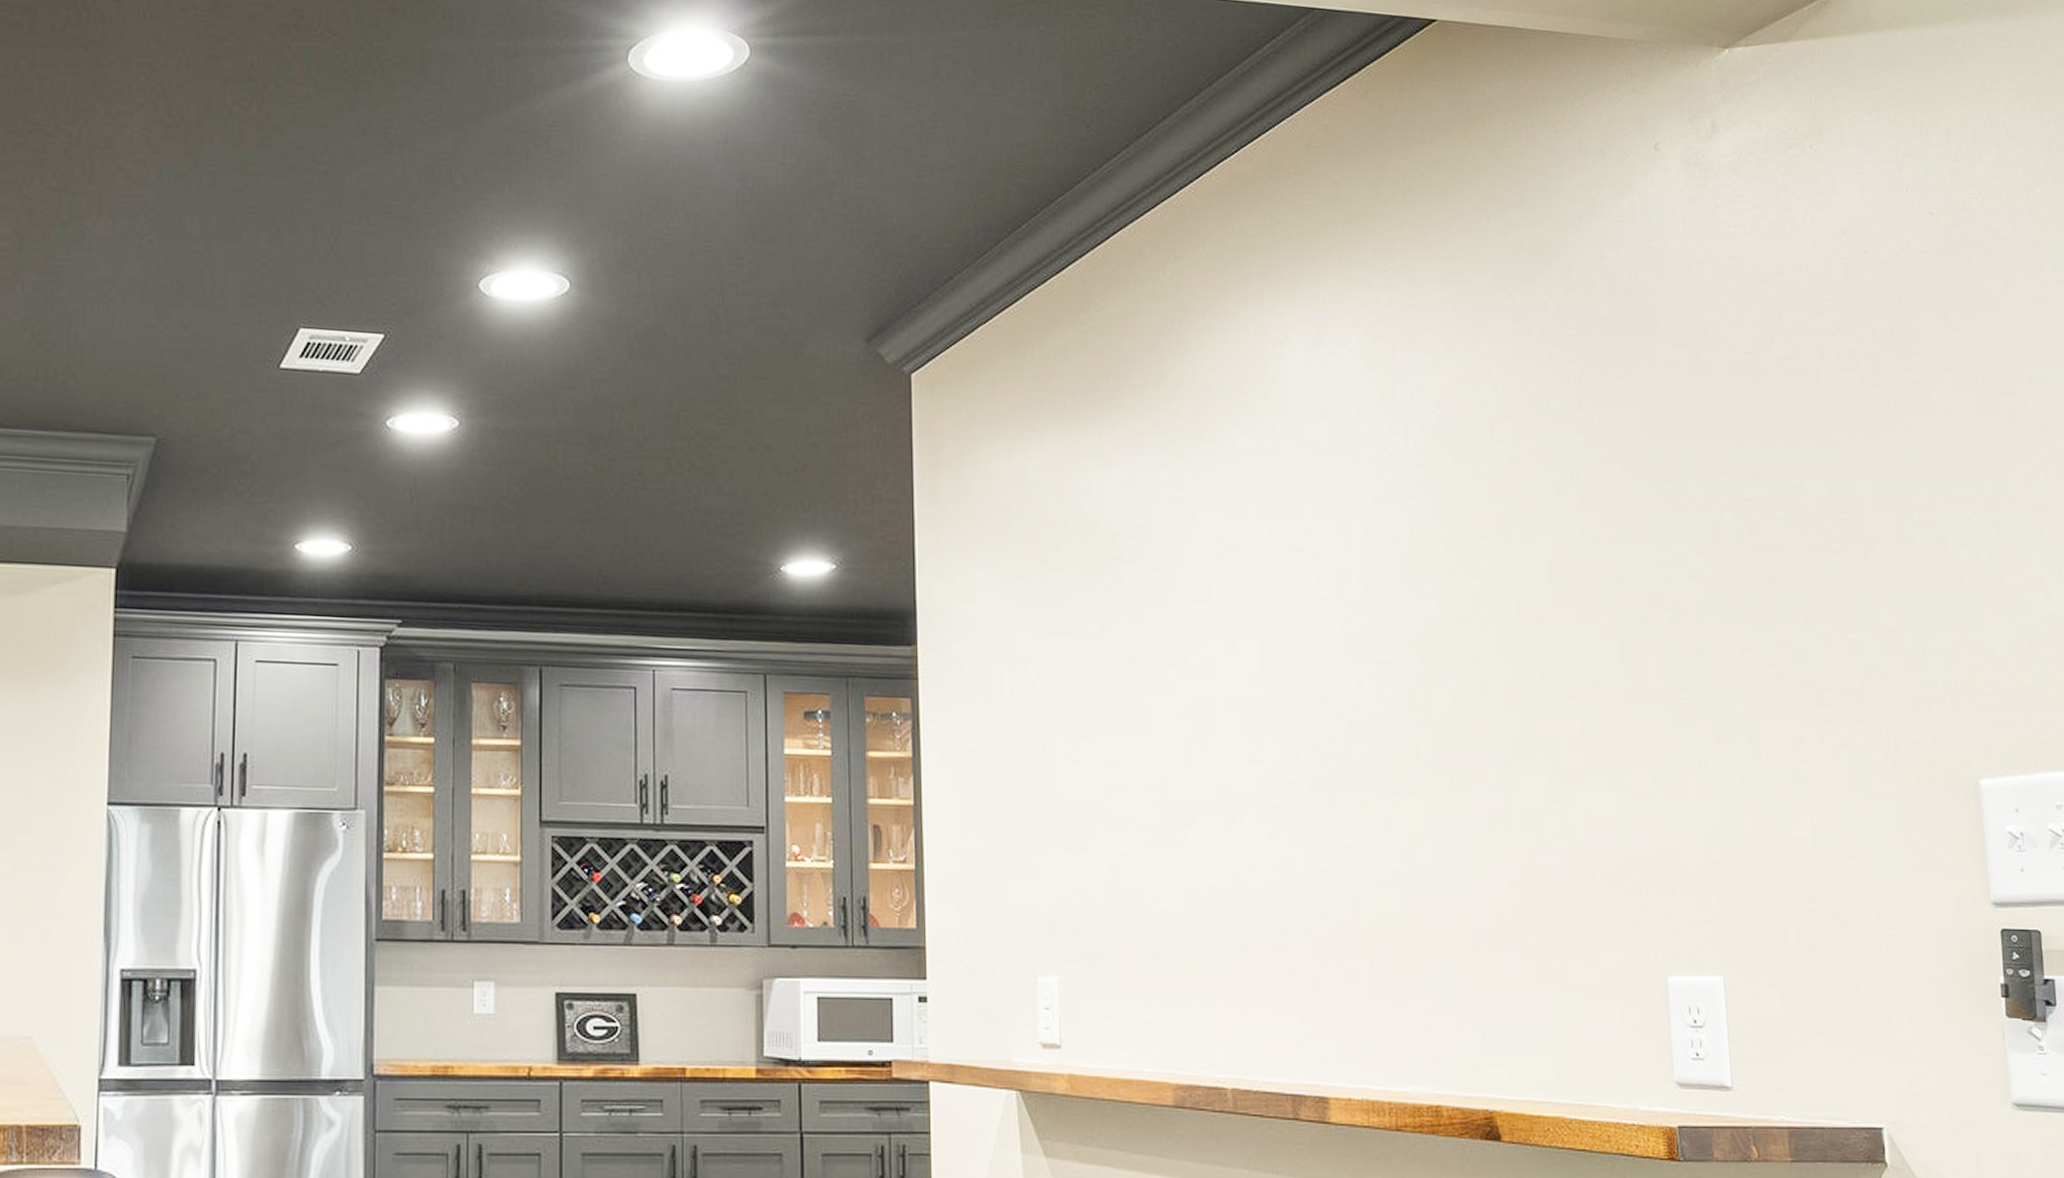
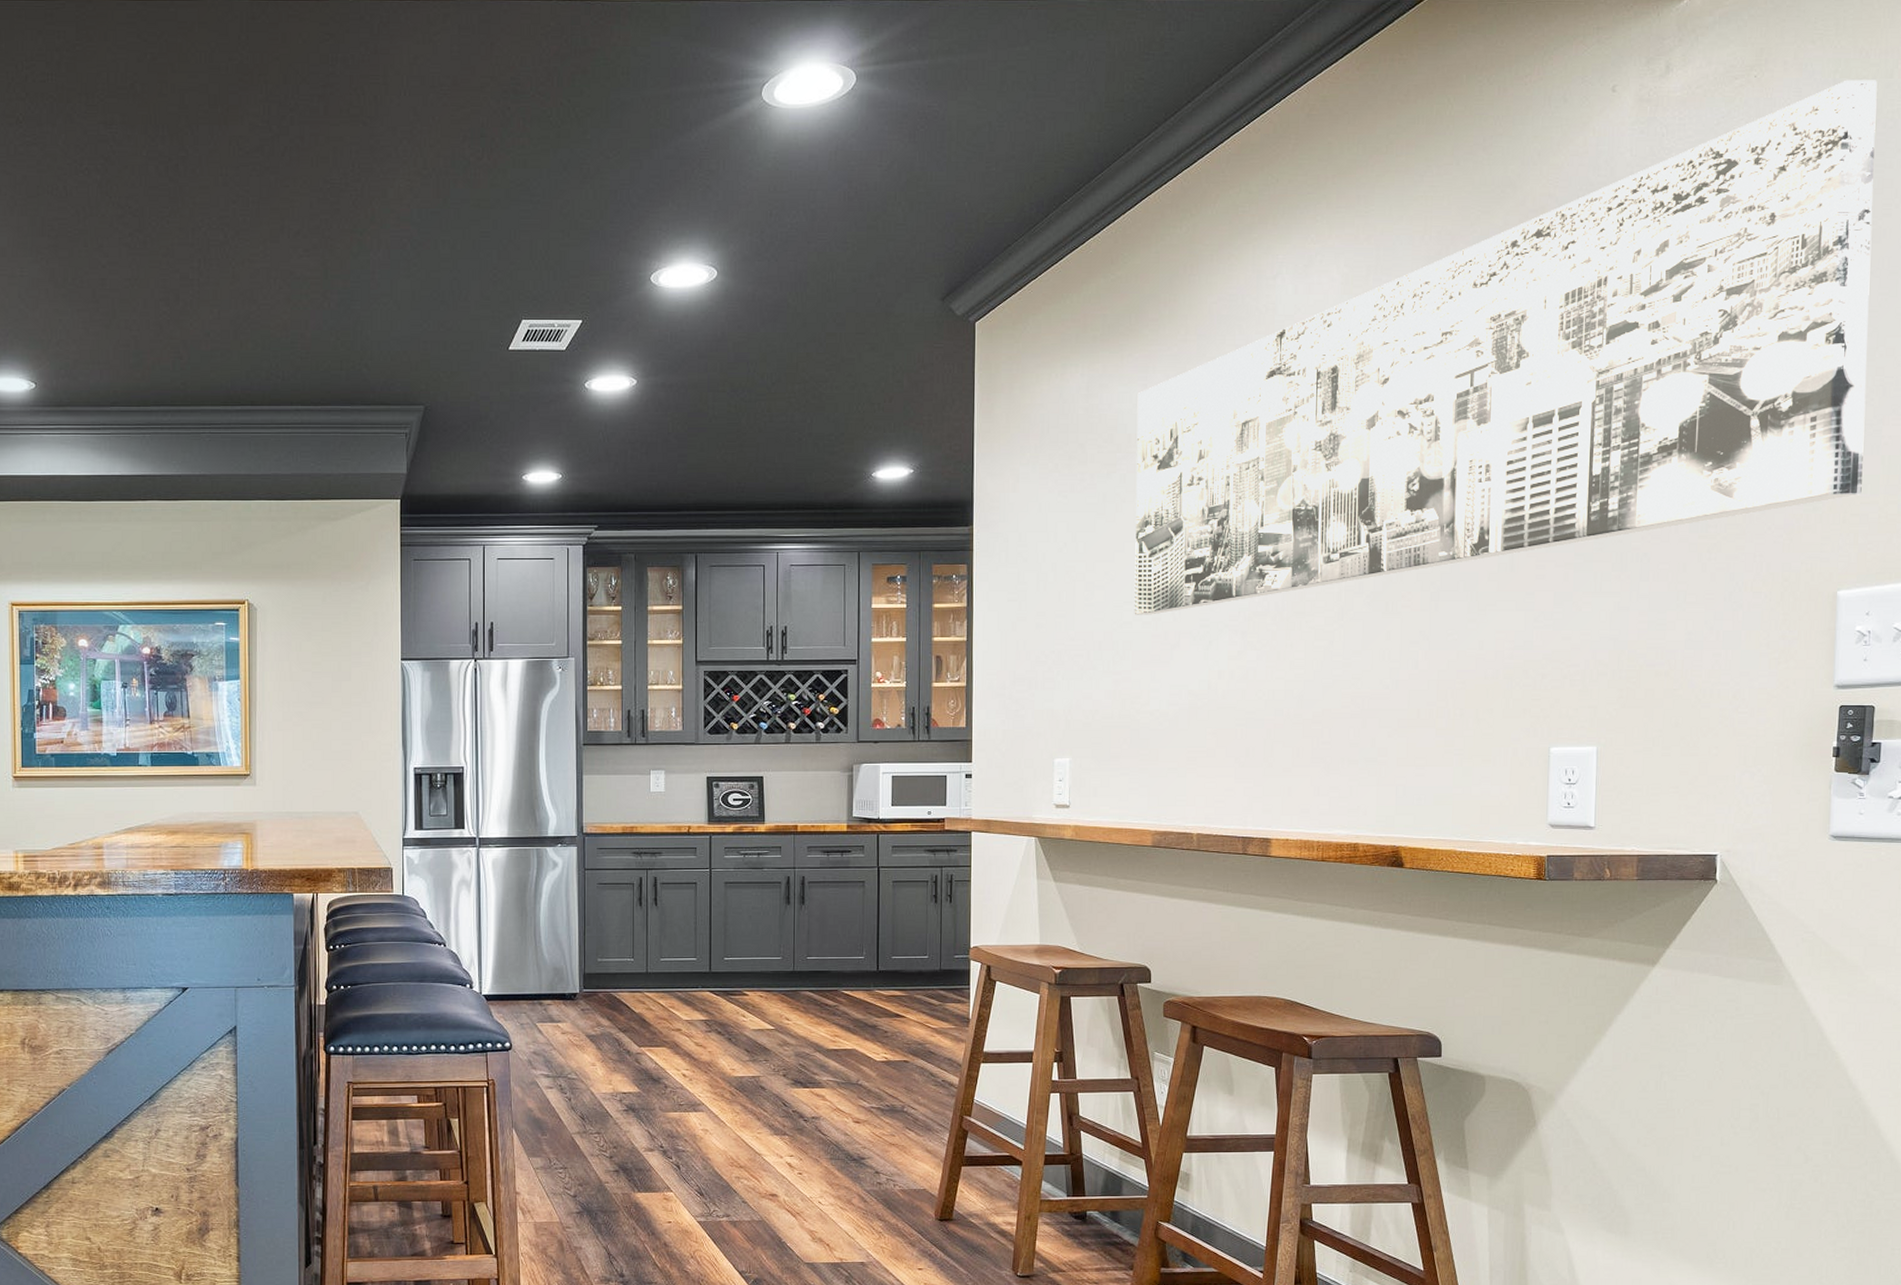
wall art: none [1122,159,1990,779] -> present [1134,80,1877,615]

